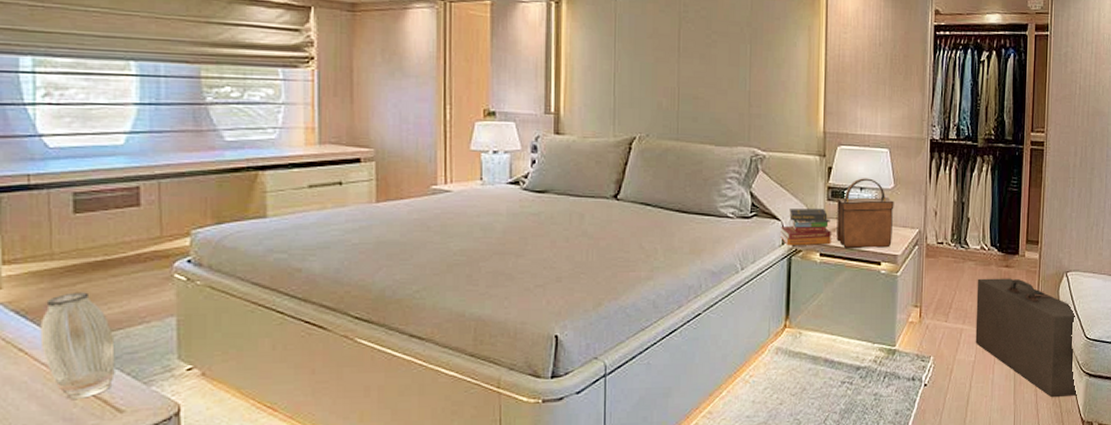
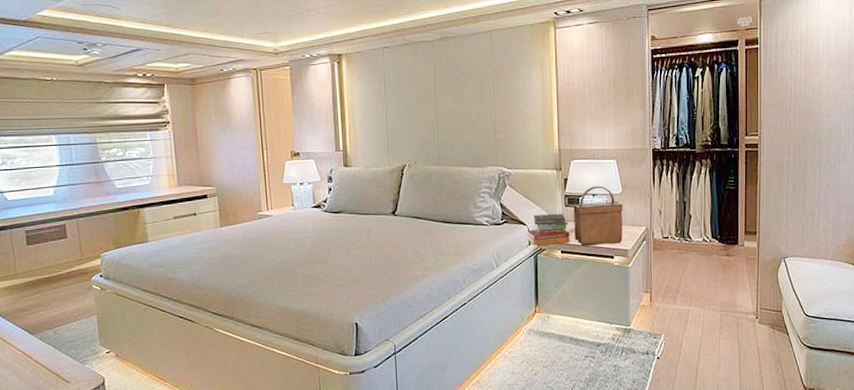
vase: present [40,292,115,399] -> none [14,300,62,374]
suitcase: present [975,278,1077,398] -> none [700,265,799,368]

